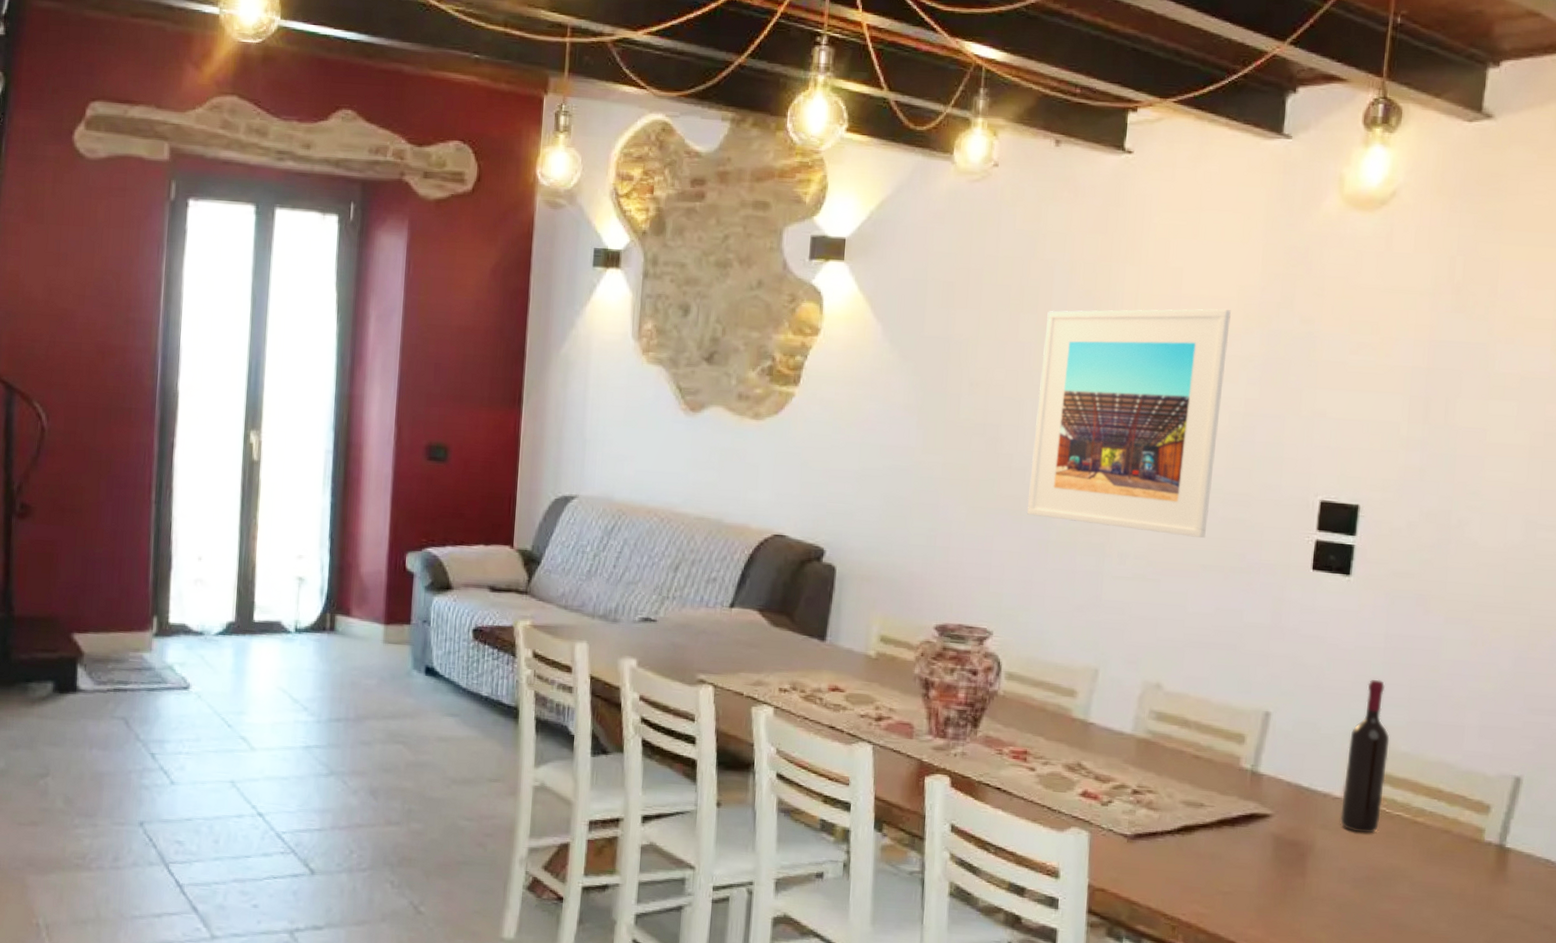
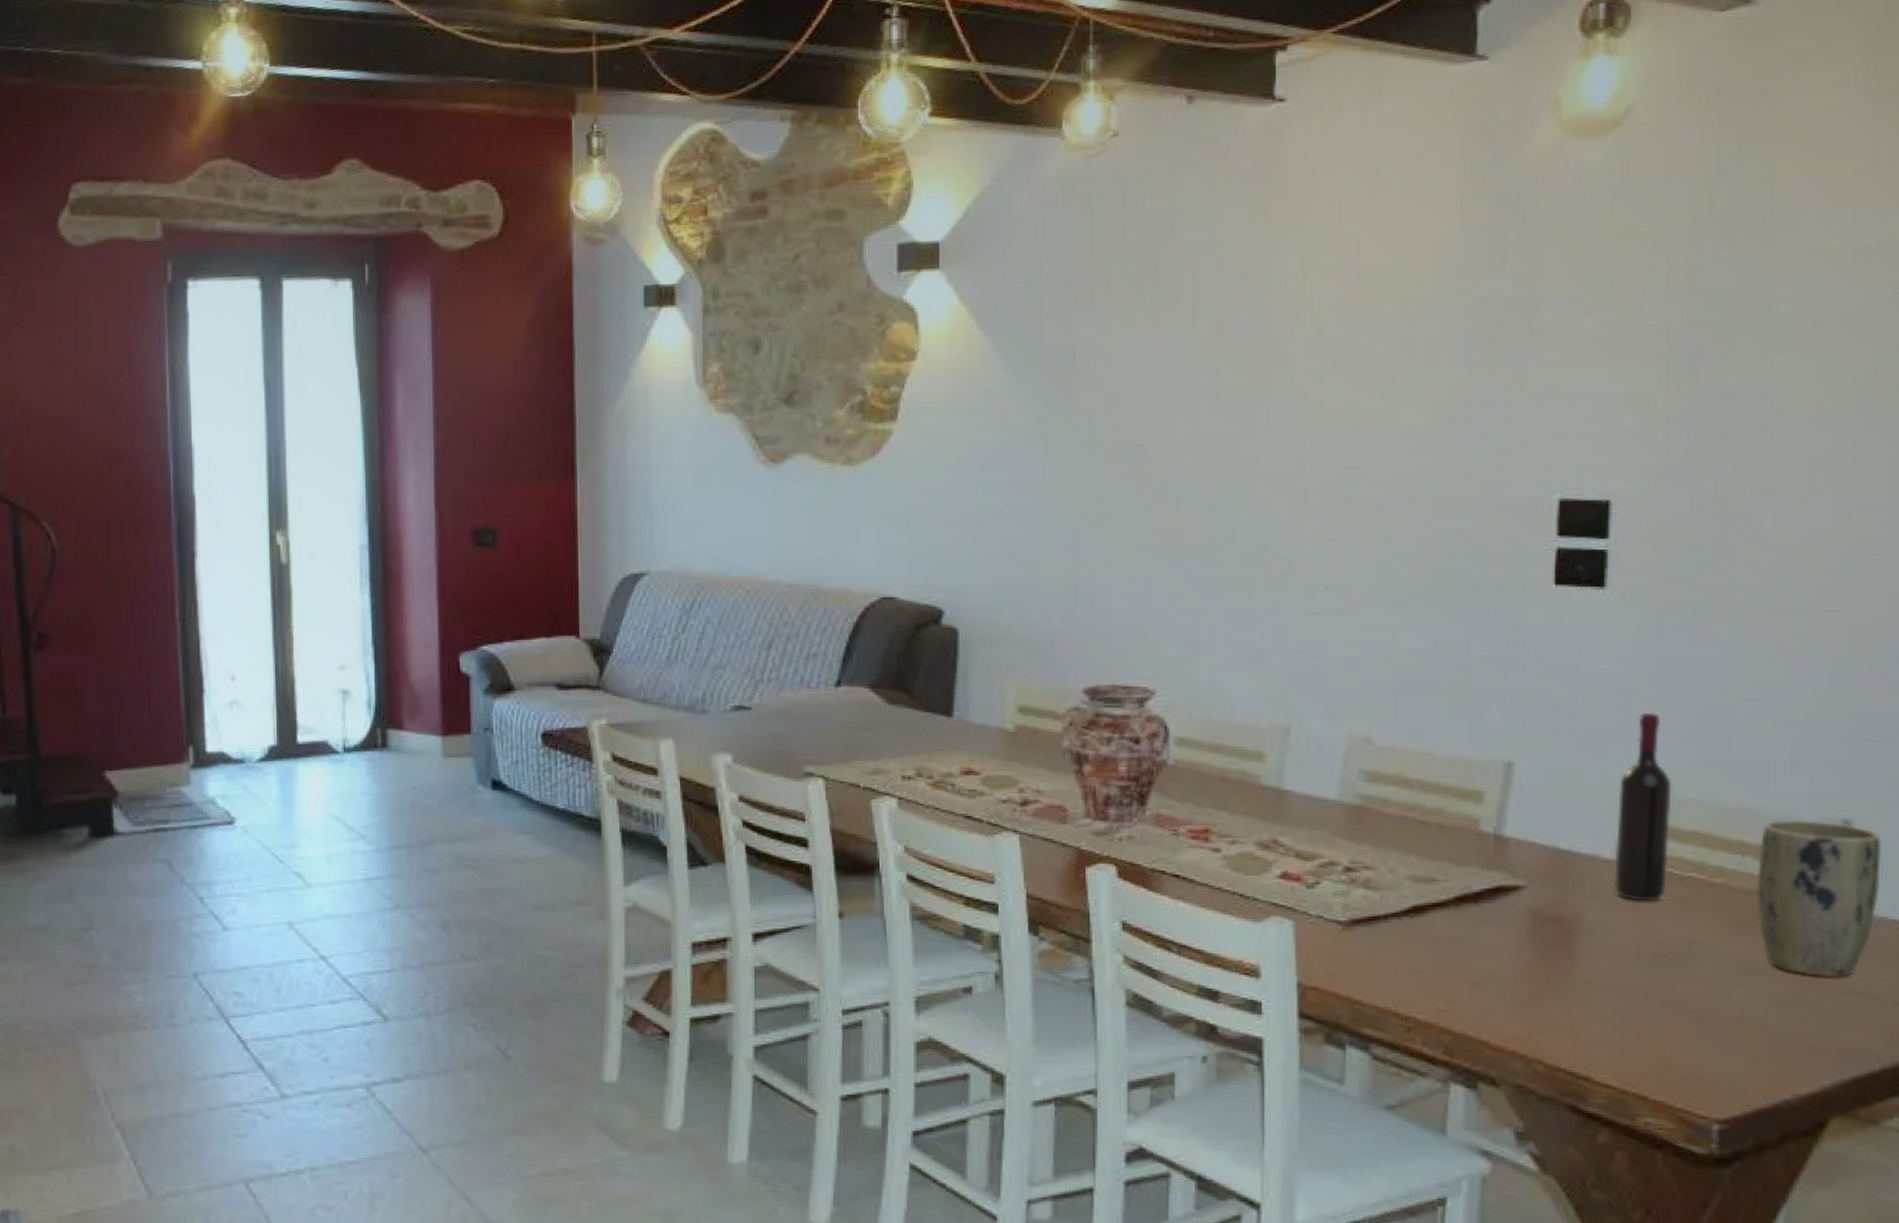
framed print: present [1027,309,1231,538] -> none [1186,277,1425,558]
plant pot: none [1446,773,1542,904] -> present [1756,819,1881,978]

